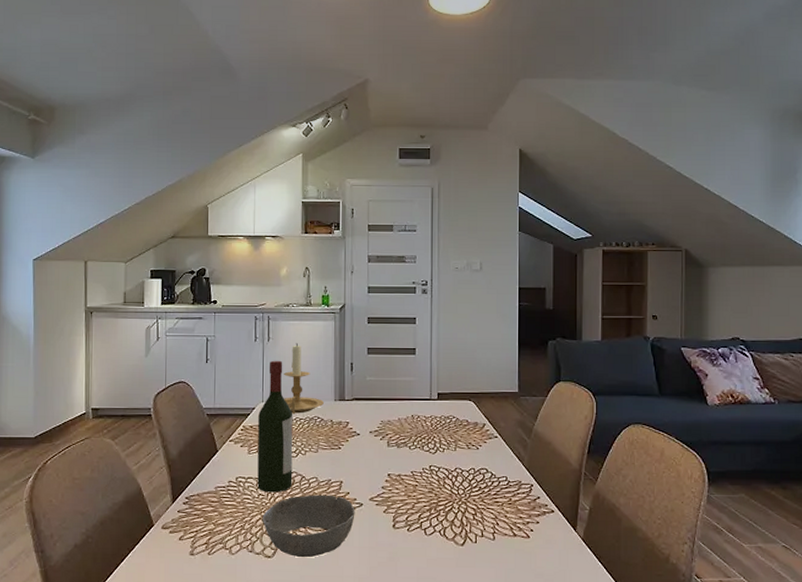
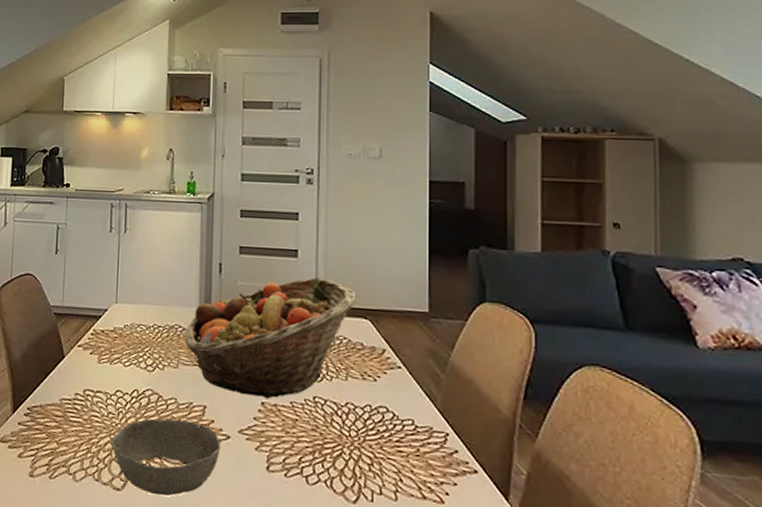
wine bottle: present [257,360,293,493] -> none [107,255,151,413]
candle holder: present [283,342,324,415] -> none [140,235,186,321]
fruit basket: none [323,370,463,471] -> present [185,277,357,399]

